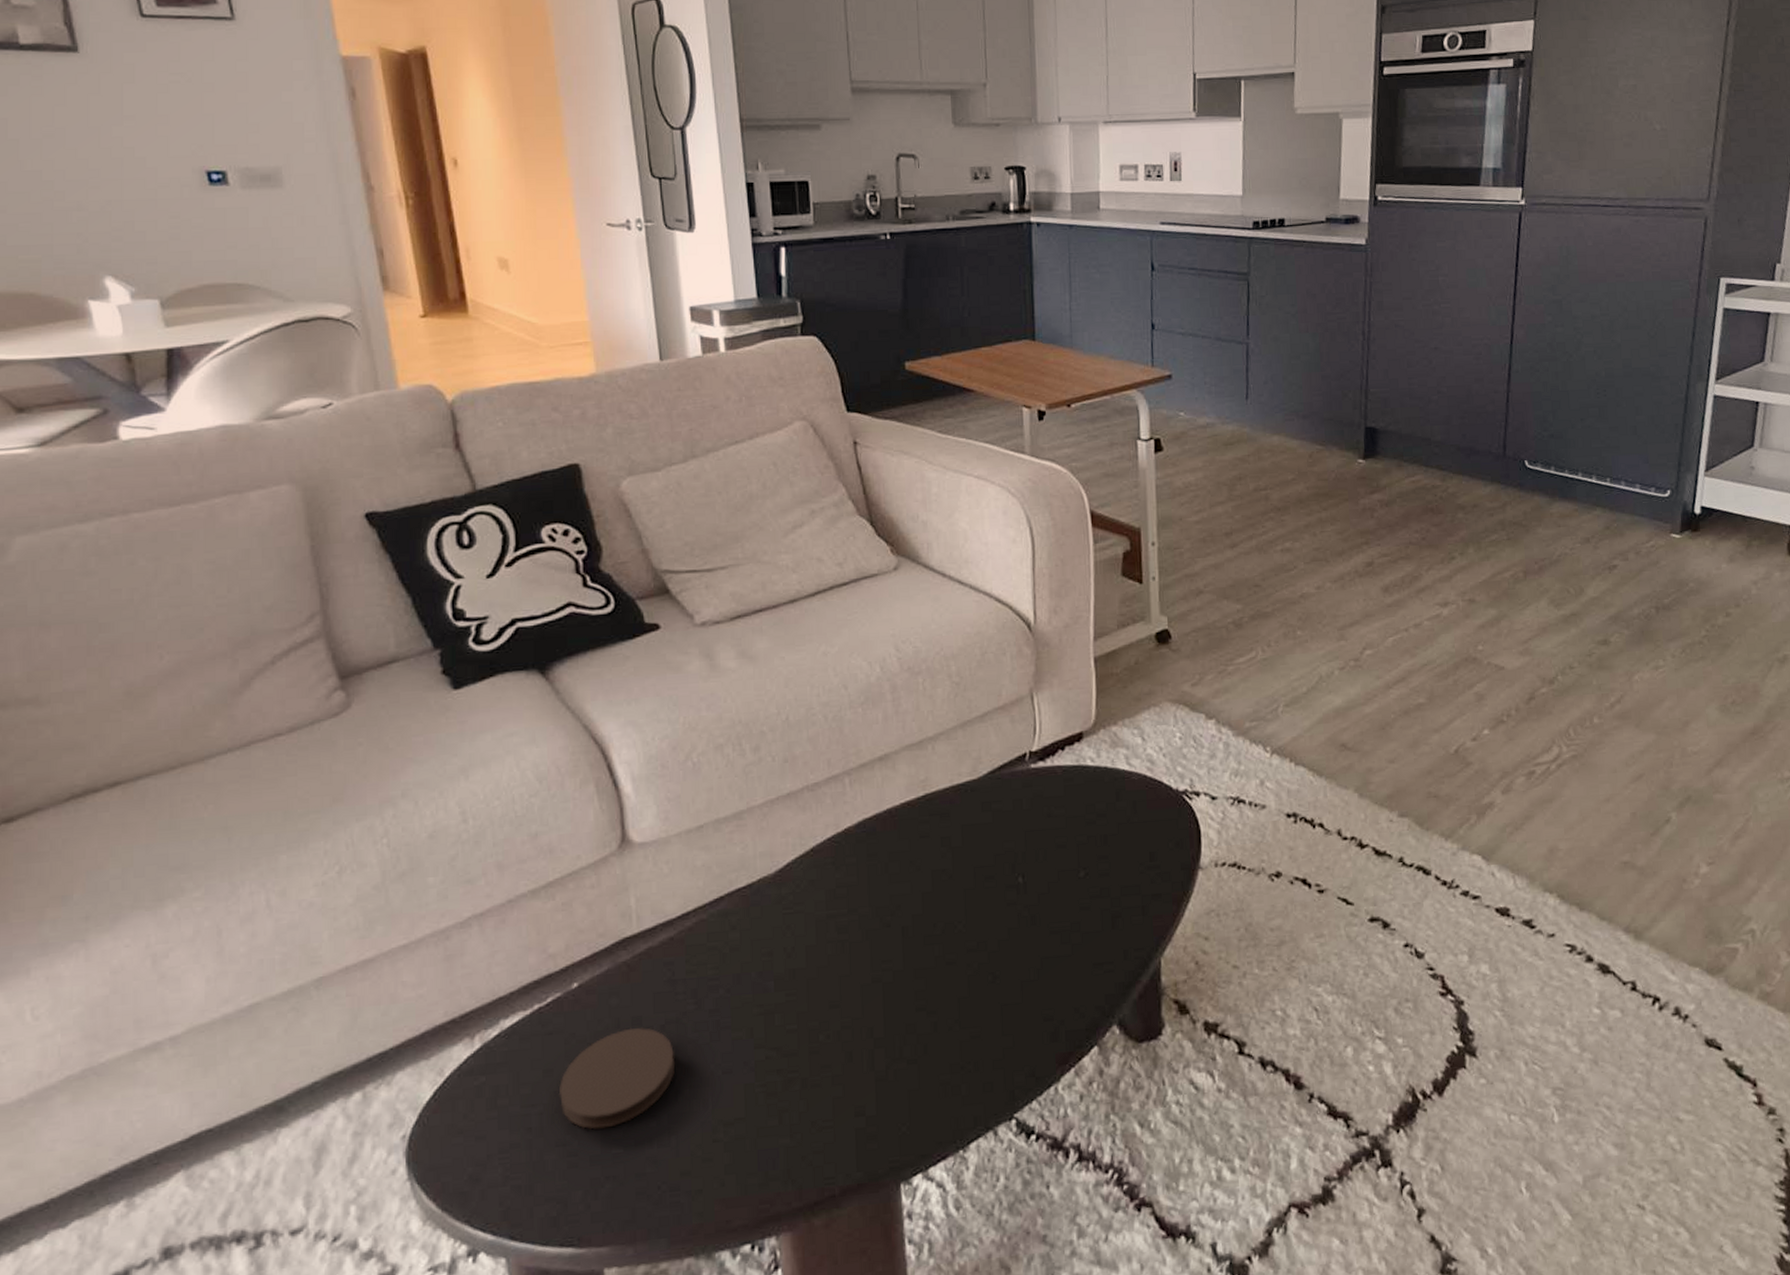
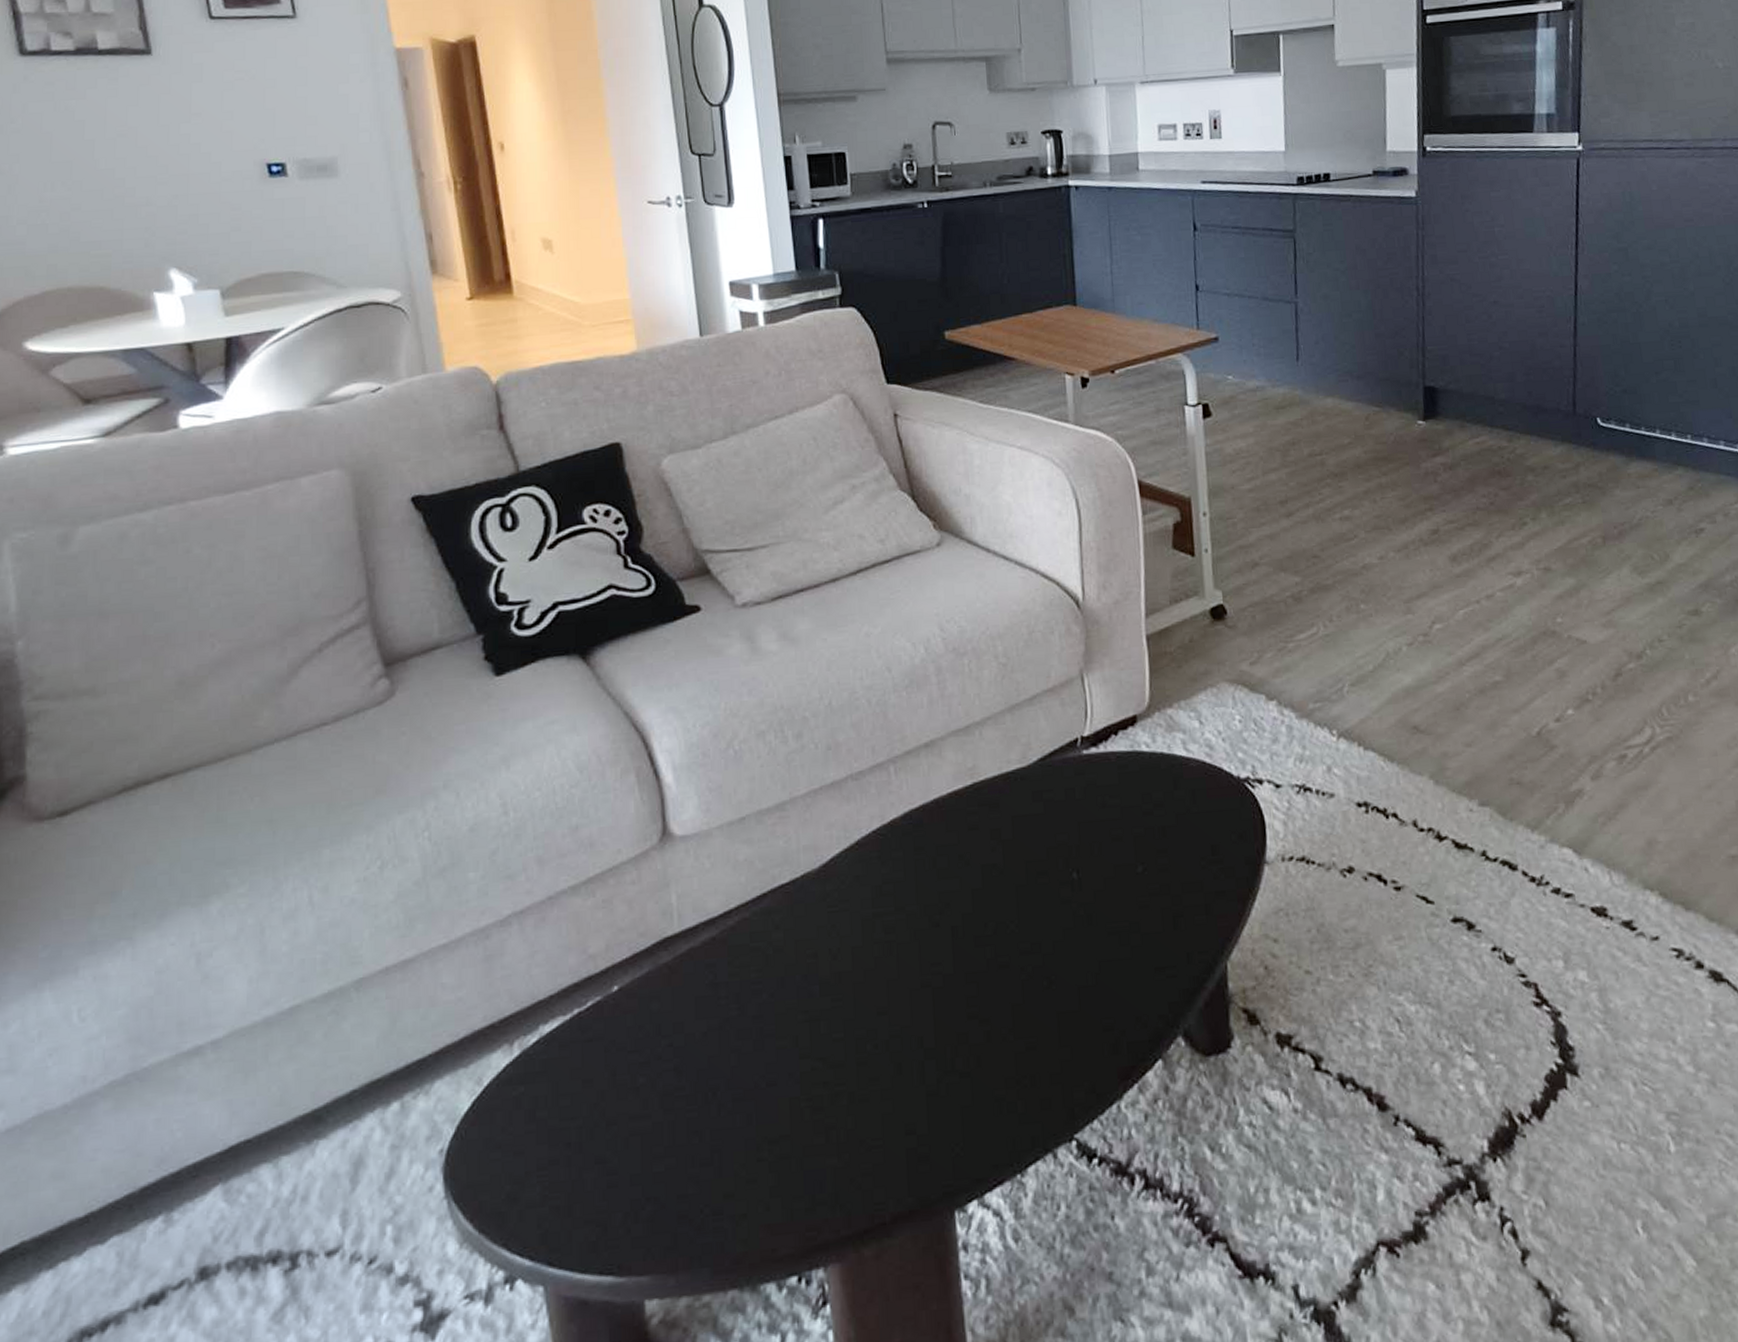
coaster: present [558,1028,676,1130] -> none [598,1035,718,1146]

